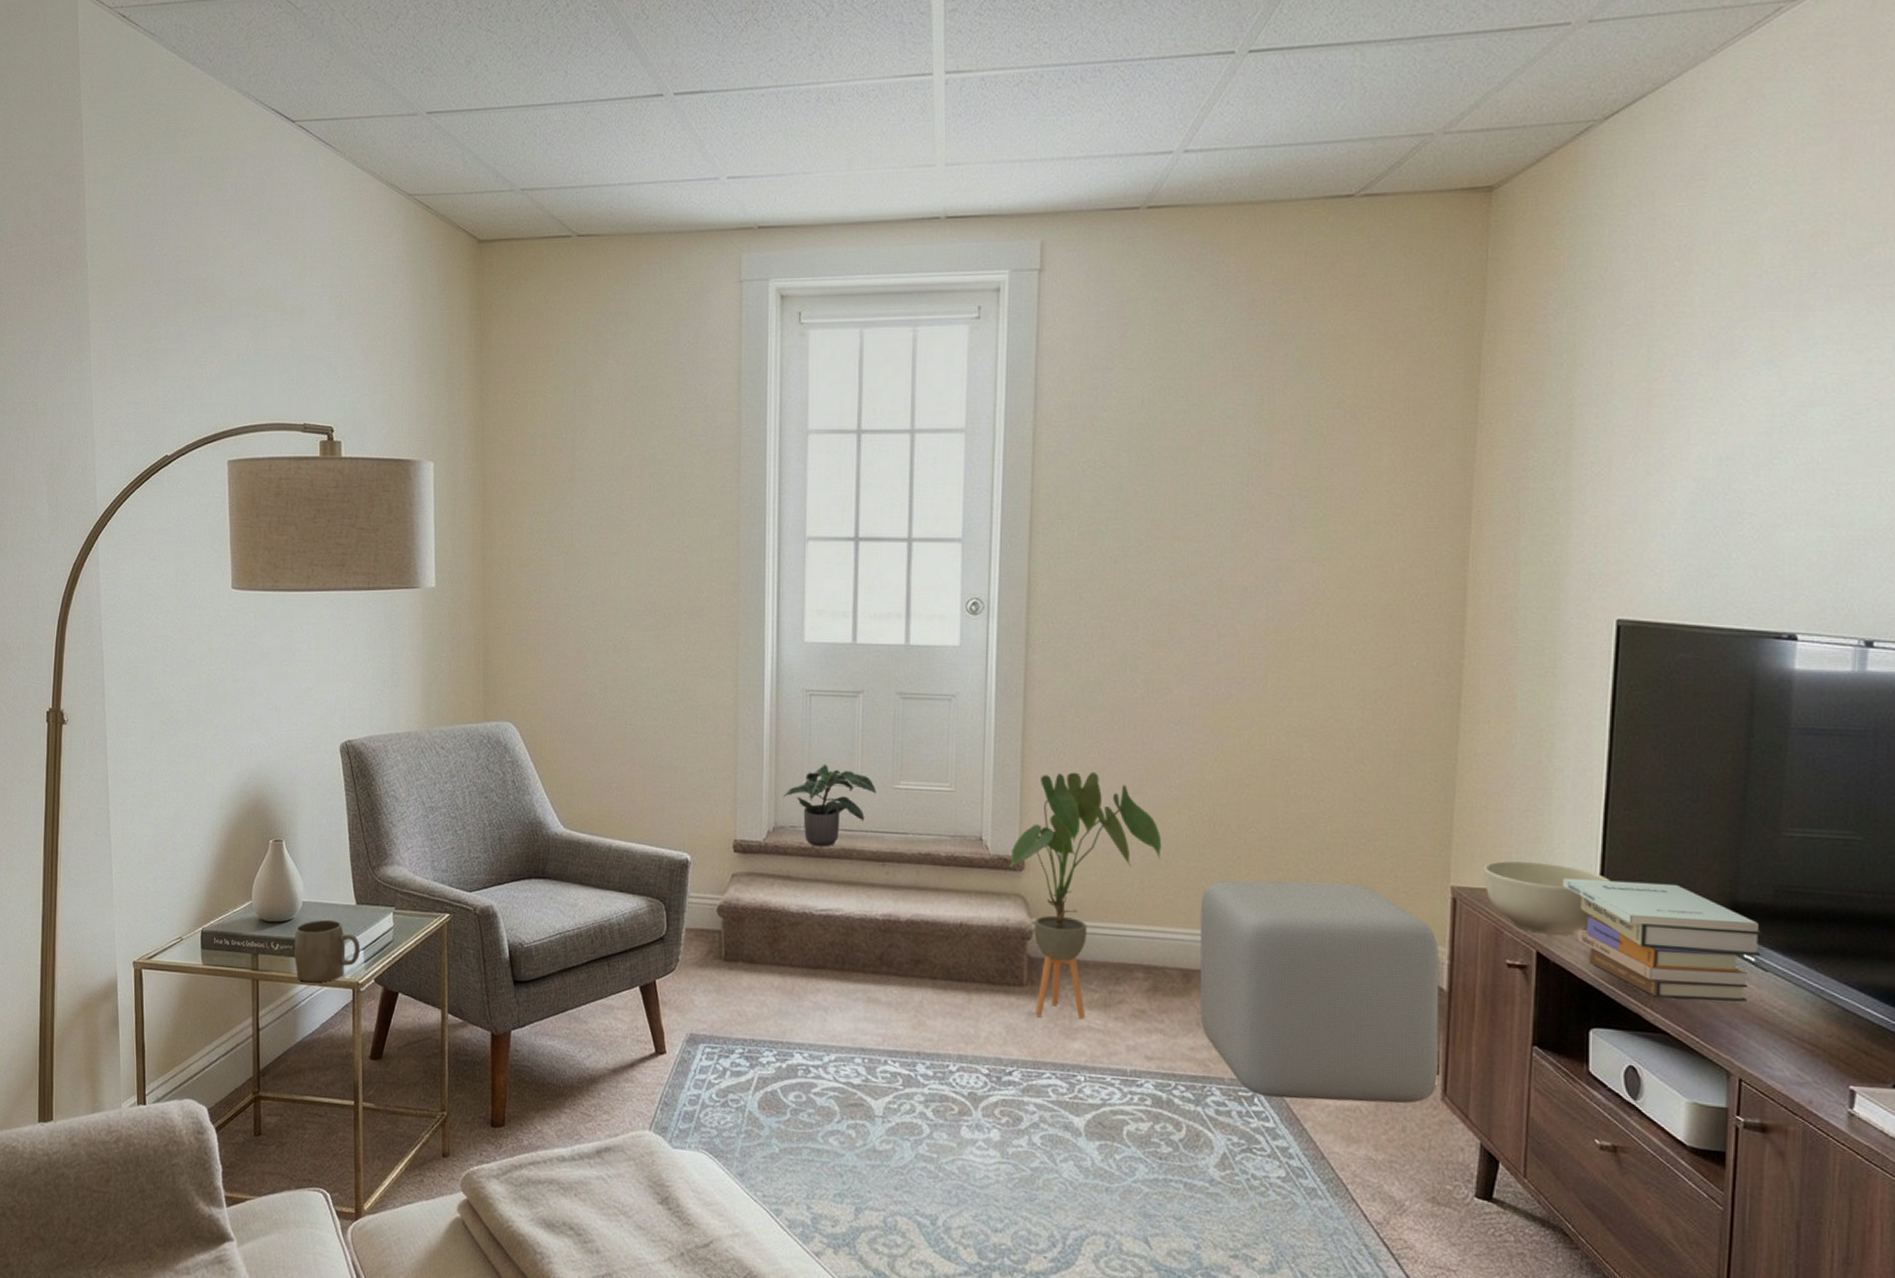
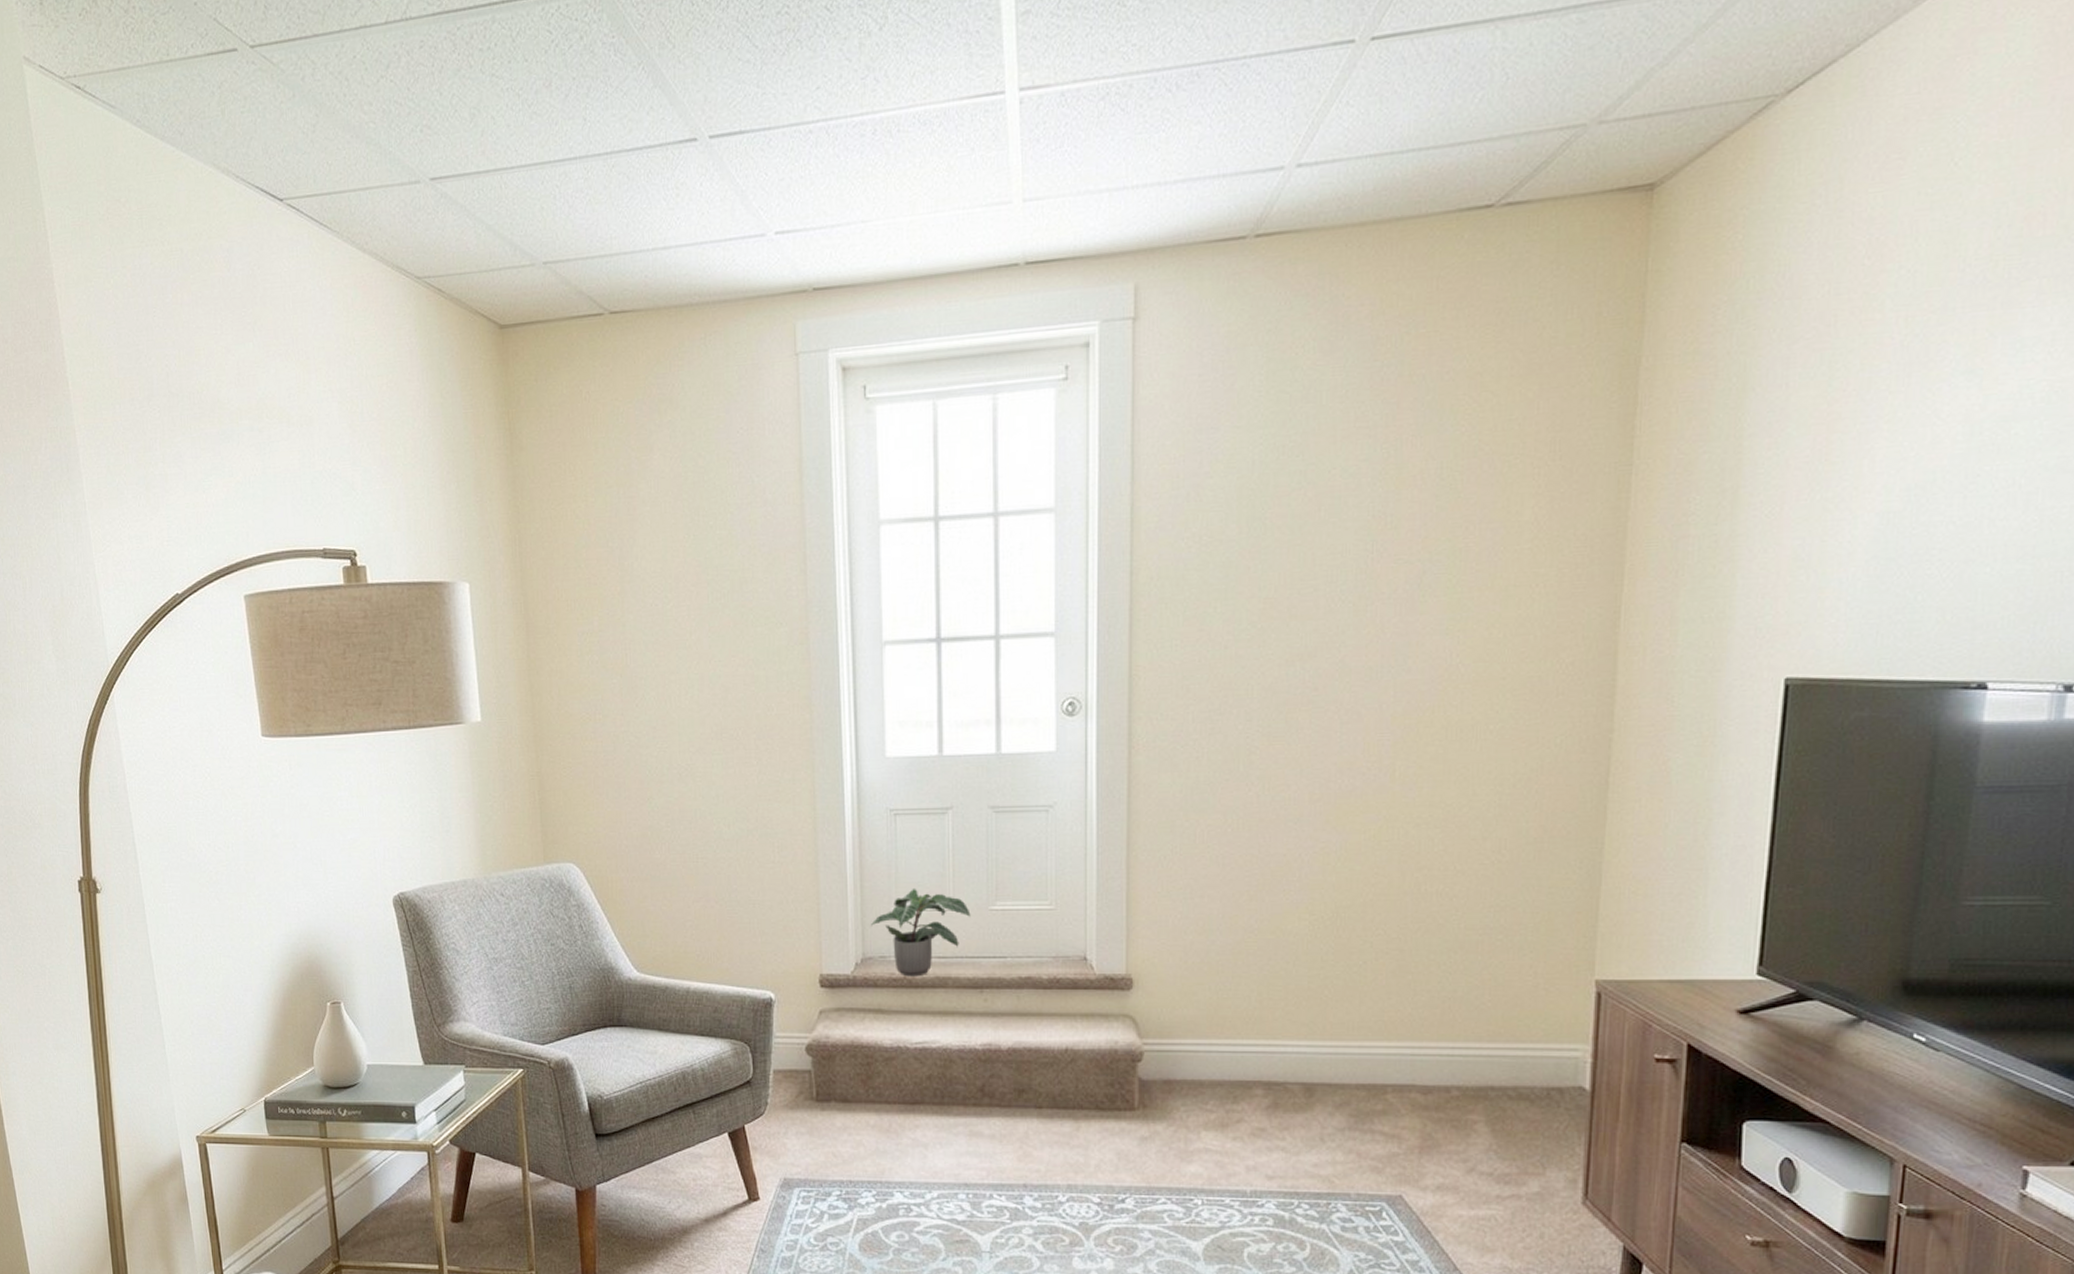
mug: present [293,919,360,983] -> none [361,1082,432,1148]
house plant: present [1009,771,1162,1020] -> none [1116,879,1281,1142]
pouf: present [1199,880,1440,1104] -> none [1323,983,1582,1211]
bowl: present [1483,860,1611,936] -> none [1631,948,1771,1026]
books: present [1562,878,1762,1002] -> none [1717,964,1934,1085]

